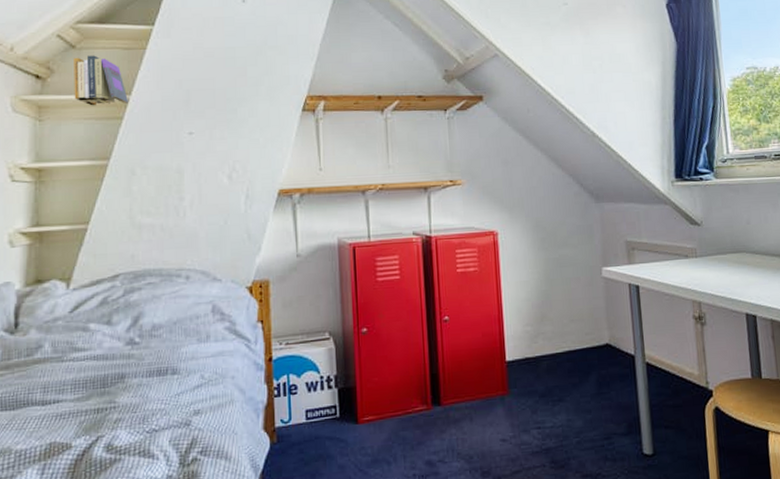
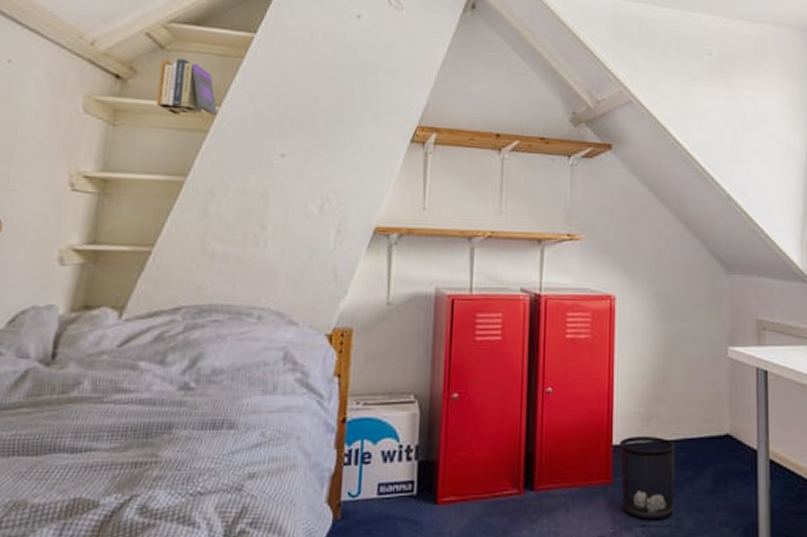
waste bin: none [512,350,564,423] -> present [619,435,675,519]

